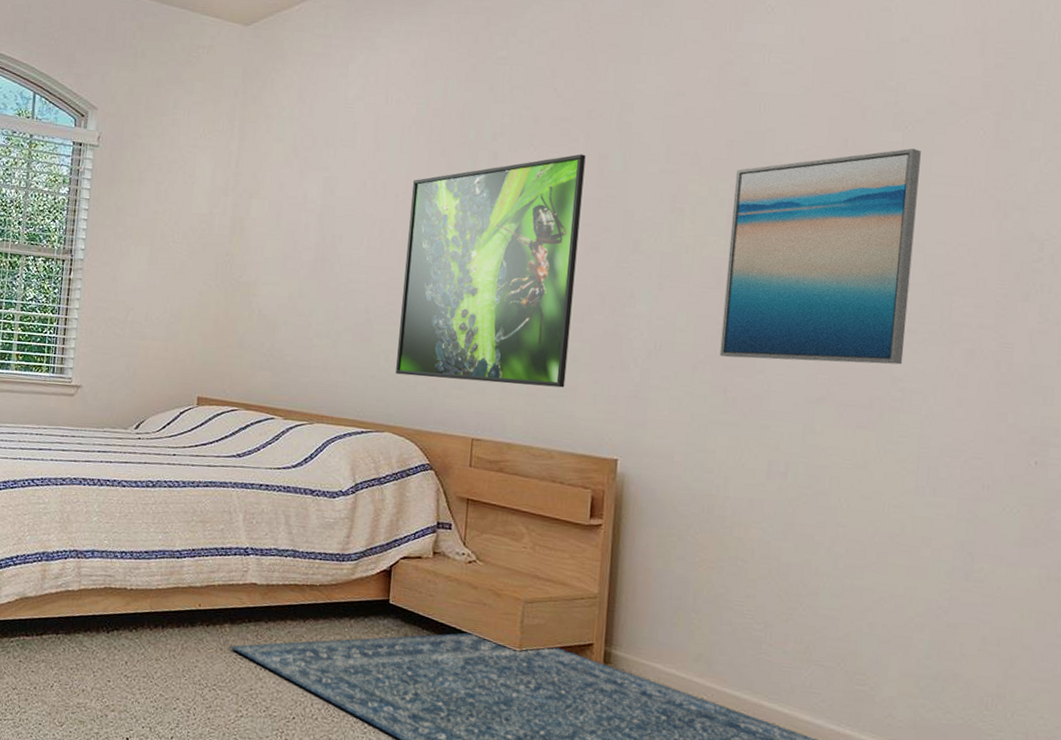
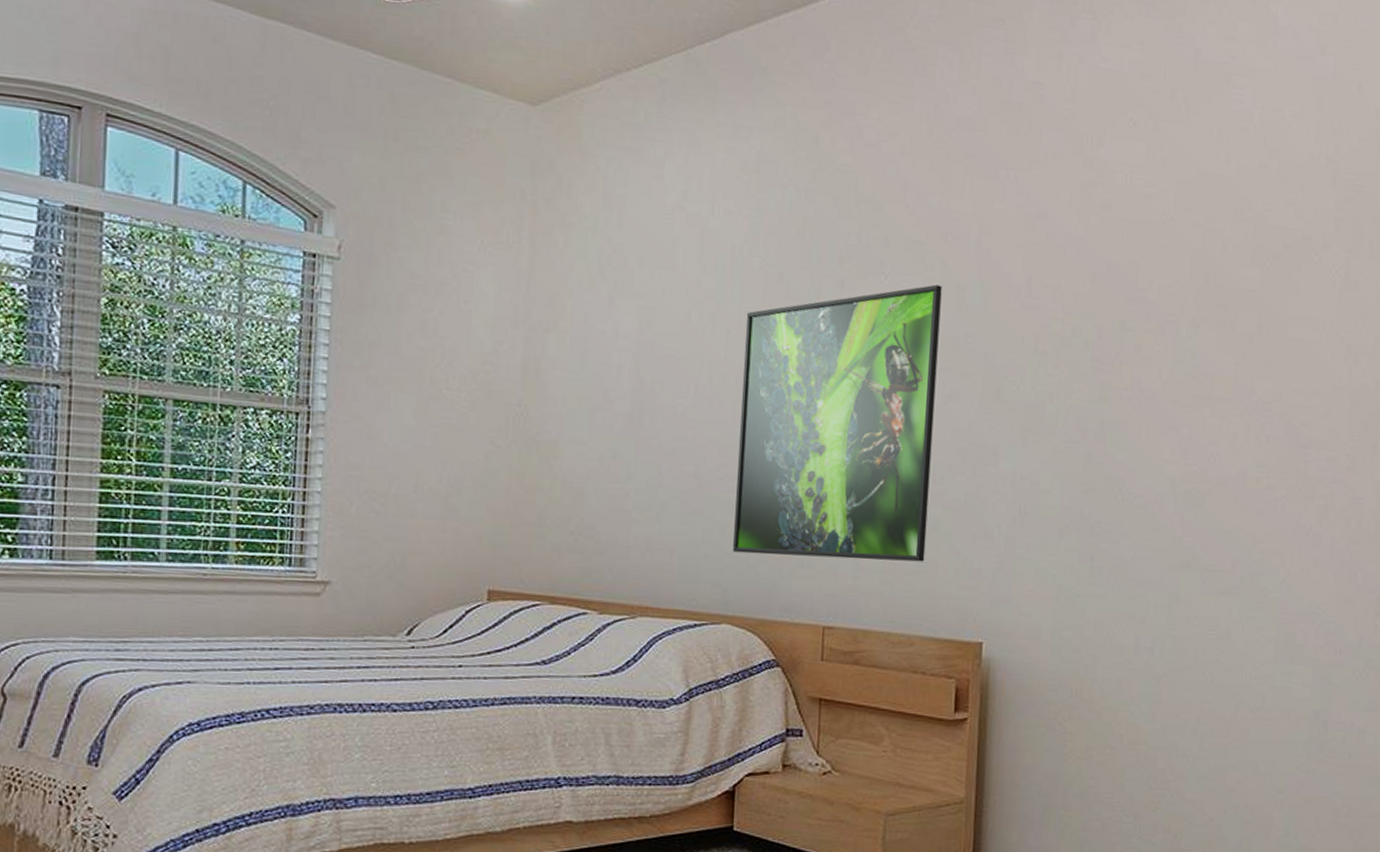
wall art: present [719,148,921,365] -> none [1085,286,1278,524]

